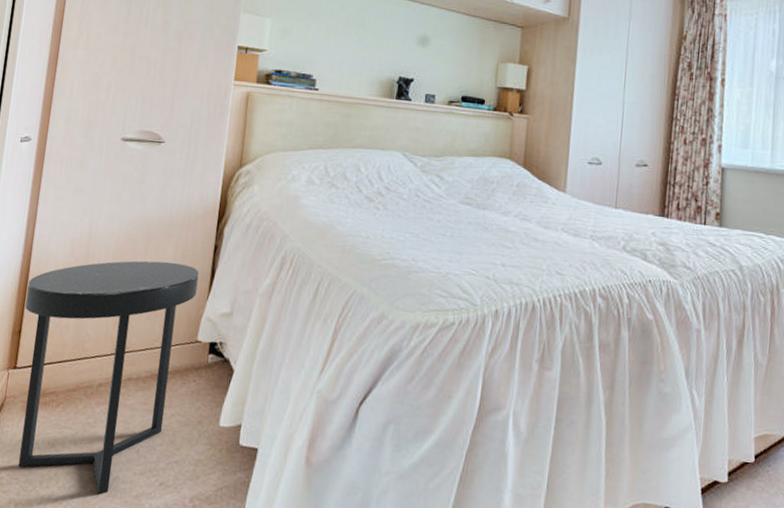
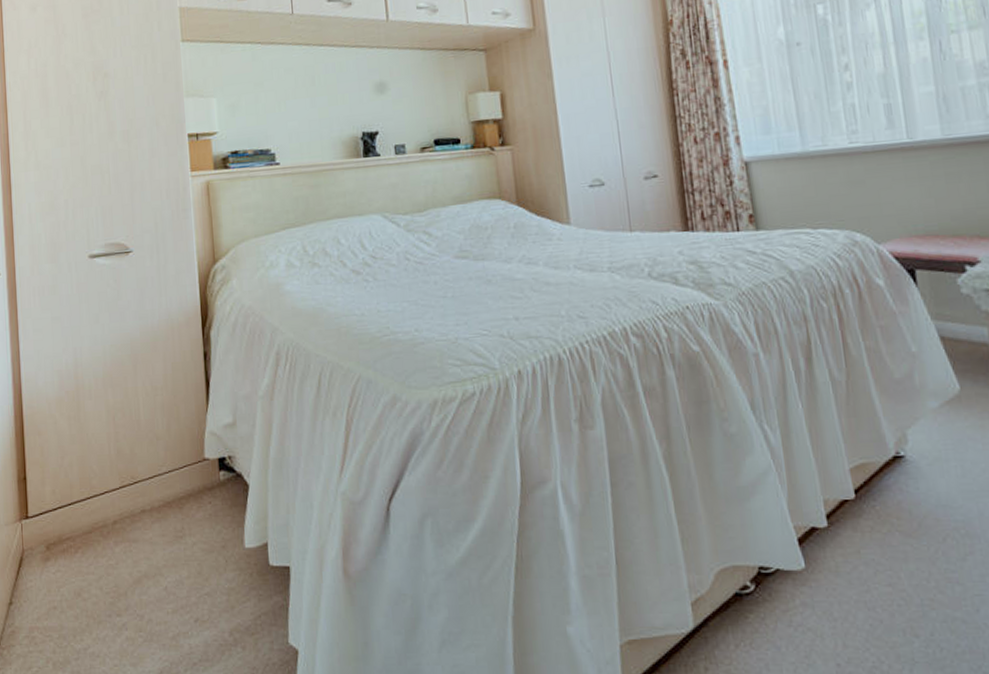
side table: present [18,260,199,495] -> none [24,378,195,641]

